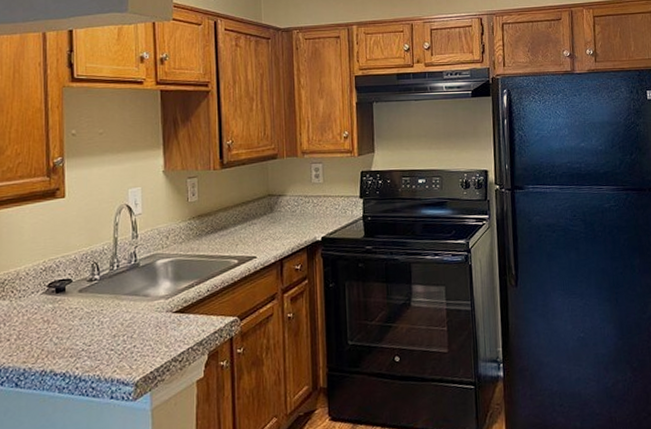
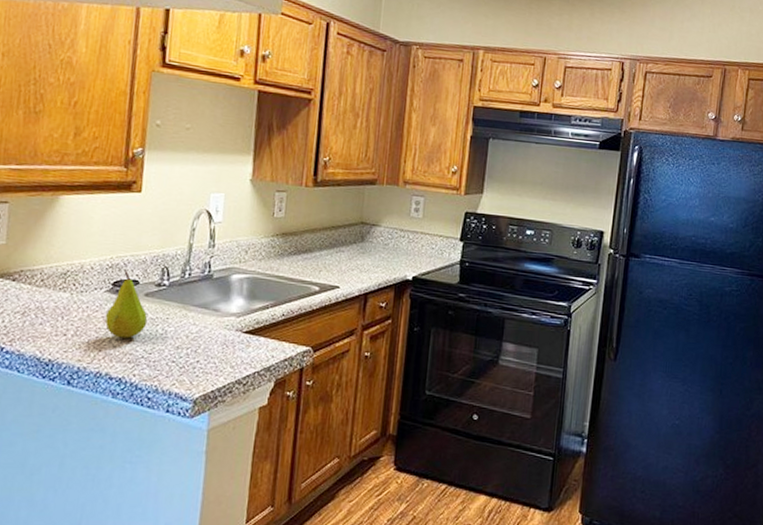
fruit: none [45,270,83,335] -> present [105,269,147,339]

